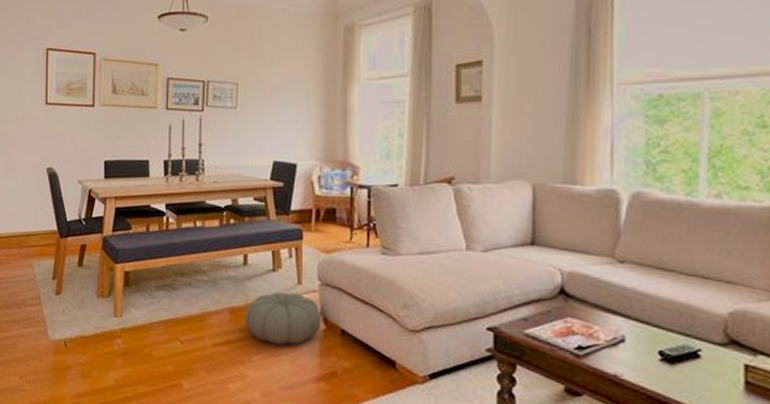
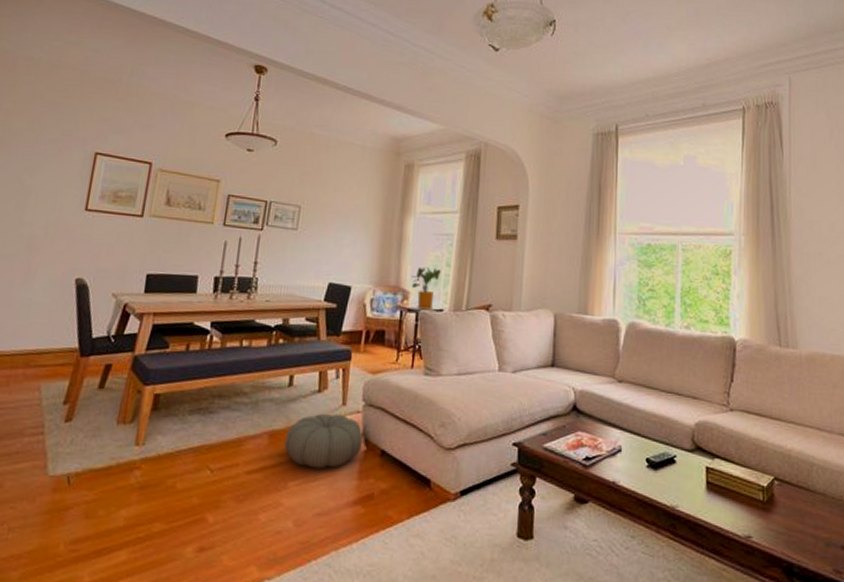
house plant: none [361,139,393,186] -> present [411,267,441,310]

